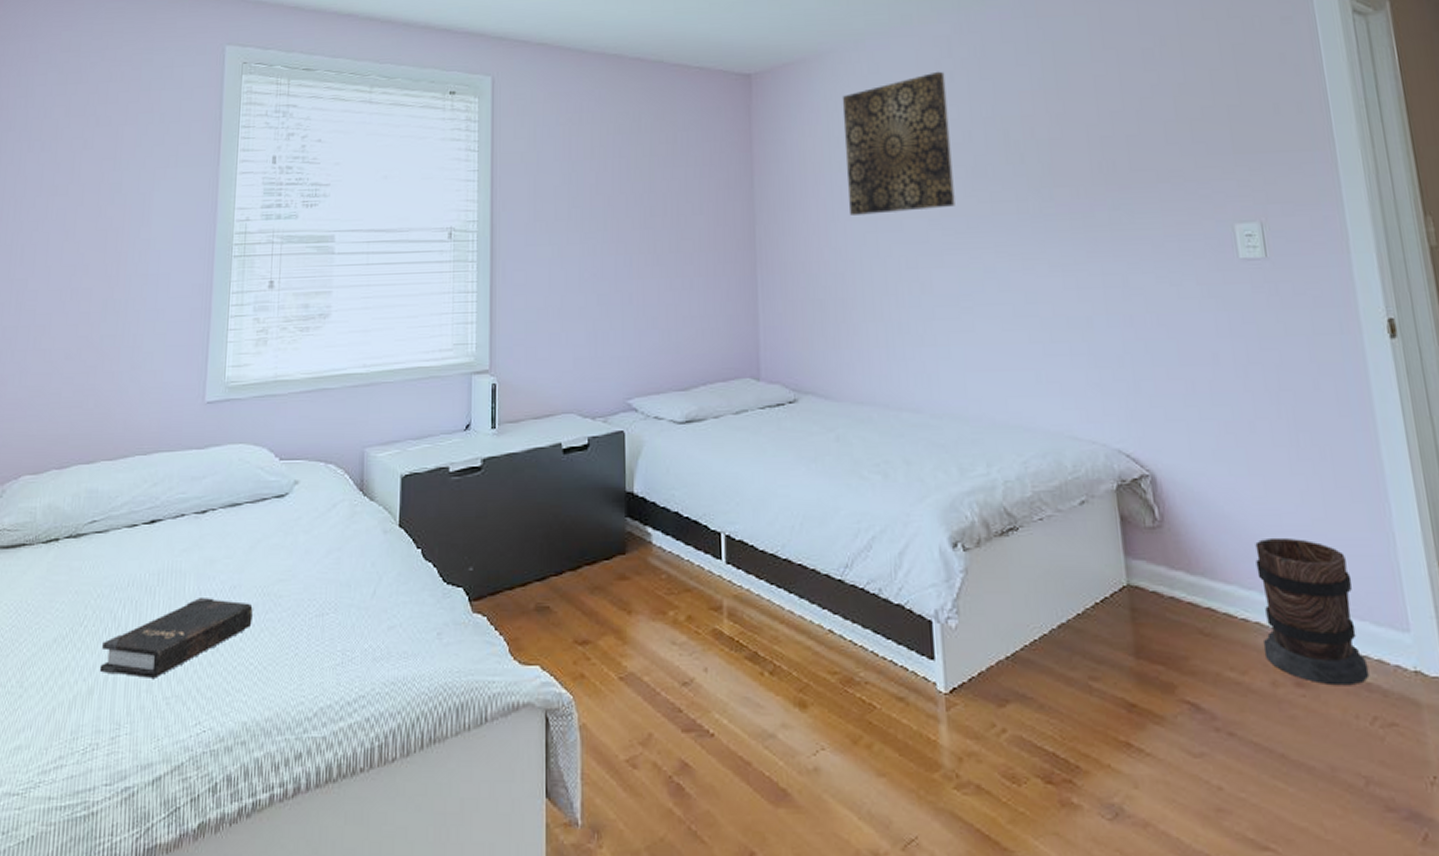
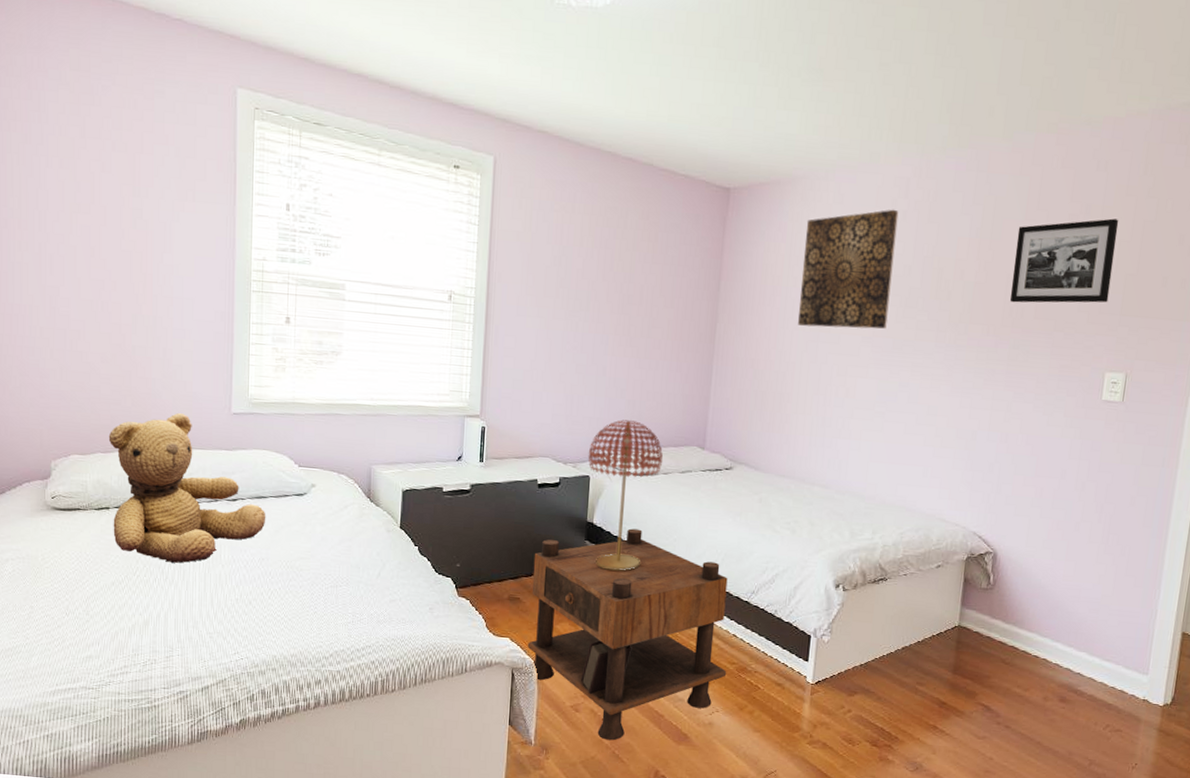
teddy bear: none [61,410,241,604] -> present [108,413,266,563]
hardback book: present [99,596,253,678] -> none [152,563,279,618]
nightstand: none [563,494,828,809] -> present [527,528,728,741]
table lamp: none [620,354,710,555] -> present [588,419,663,571]
picture frame: none [1086,46,1215,156] -> present [1009,218,1119,303]
wooden barrel: present [1255,537,1370,686] -> none [1044,604,1119,705]

